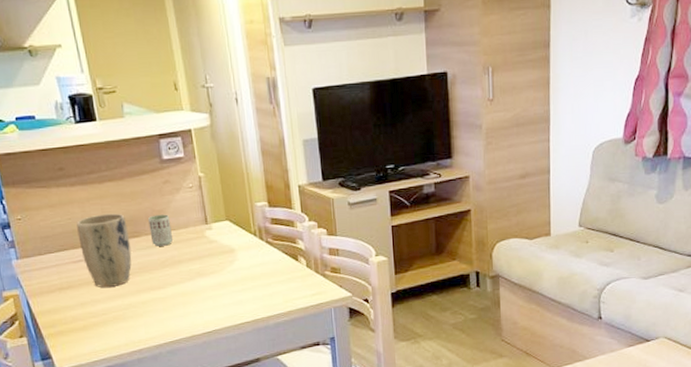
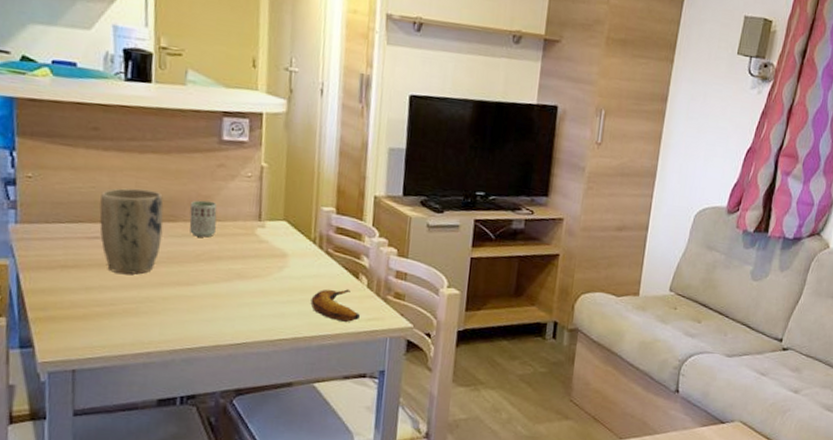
banana: none [261,271,305,300] -> present [310,289,360,322]

